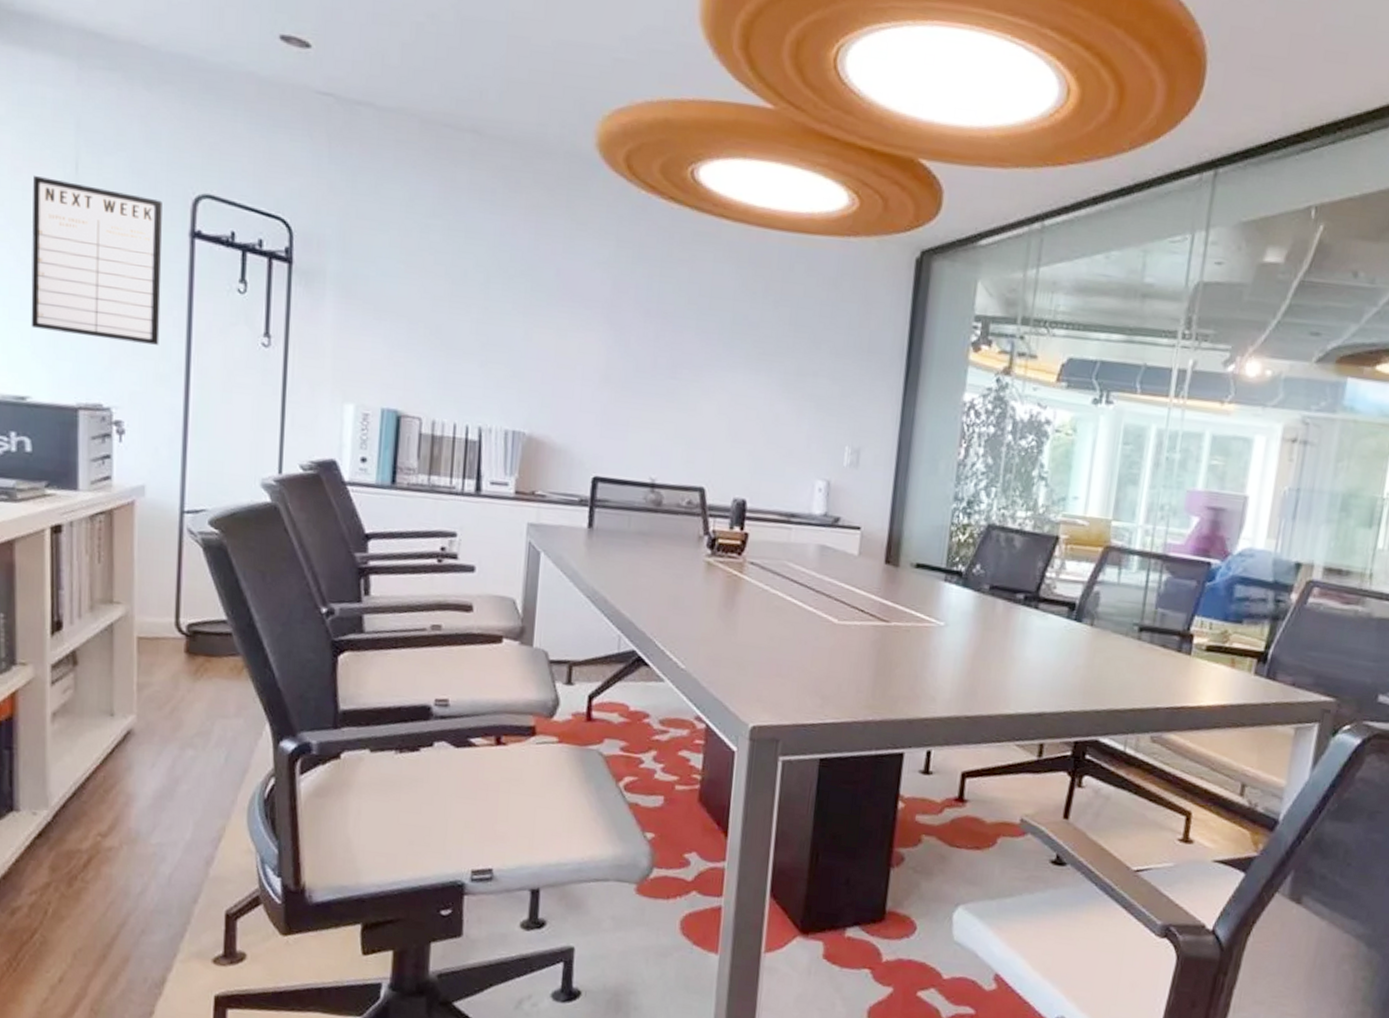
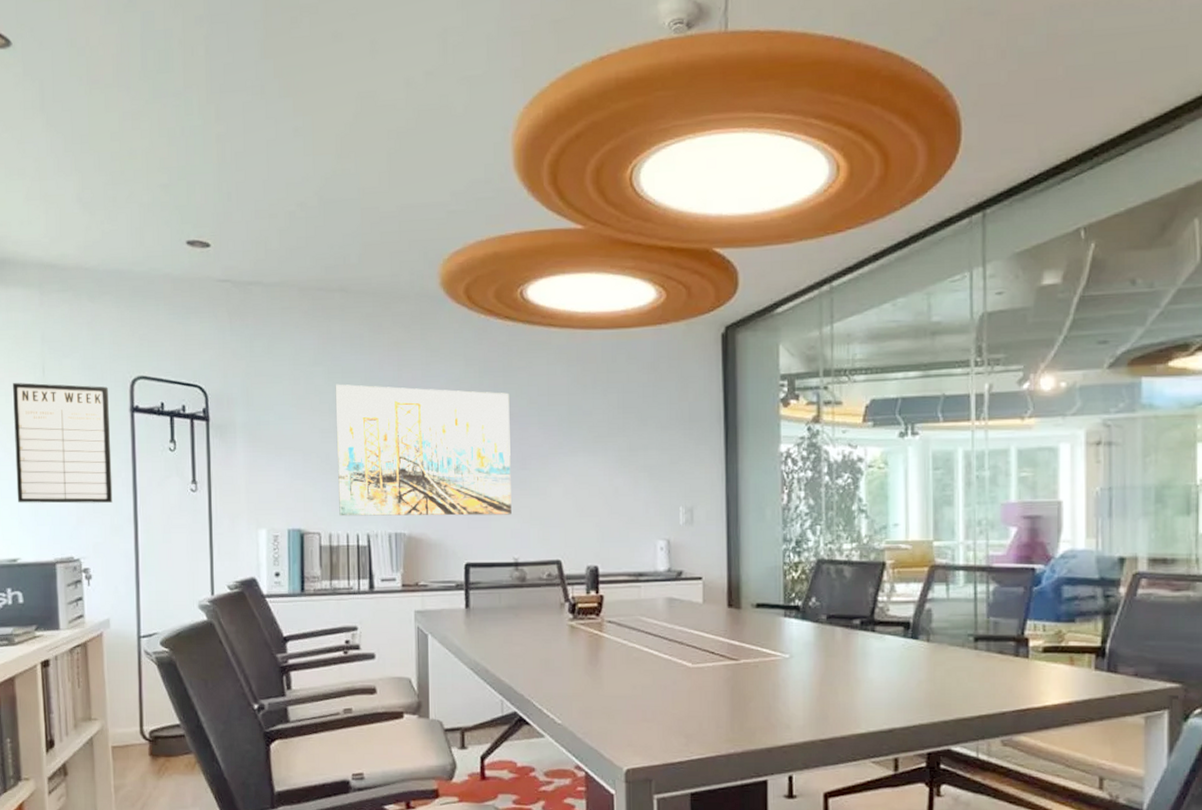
wall art: none [447,244,665,429] -> present [335,384,512,516]

